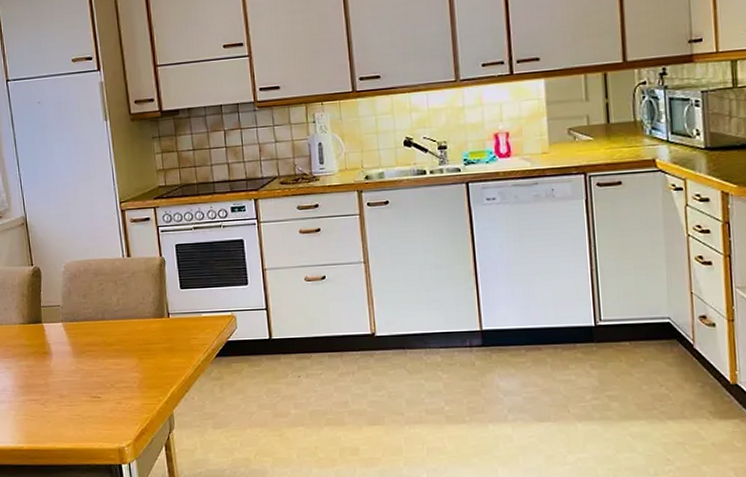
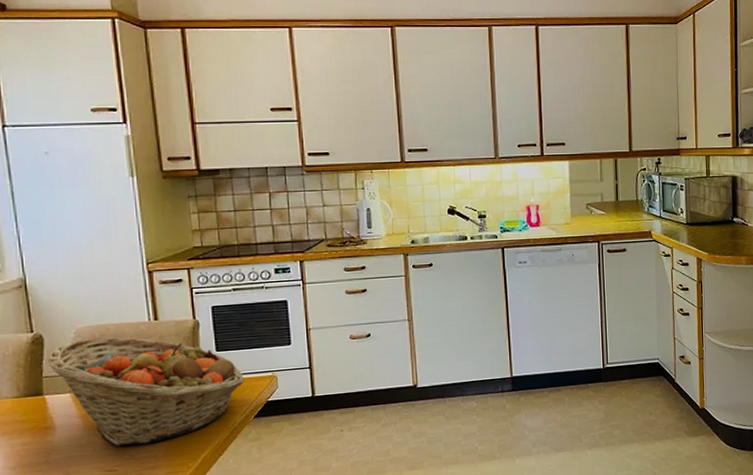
fruit basket: none [44,271,206,375] -> present [48,337,244,446]

